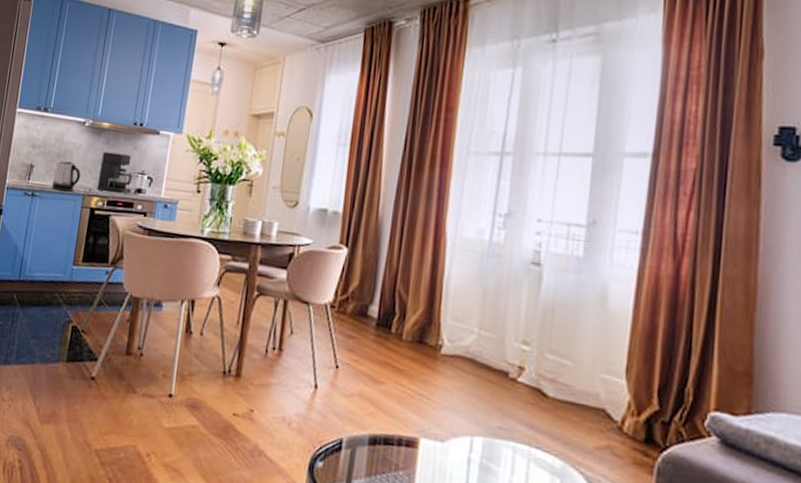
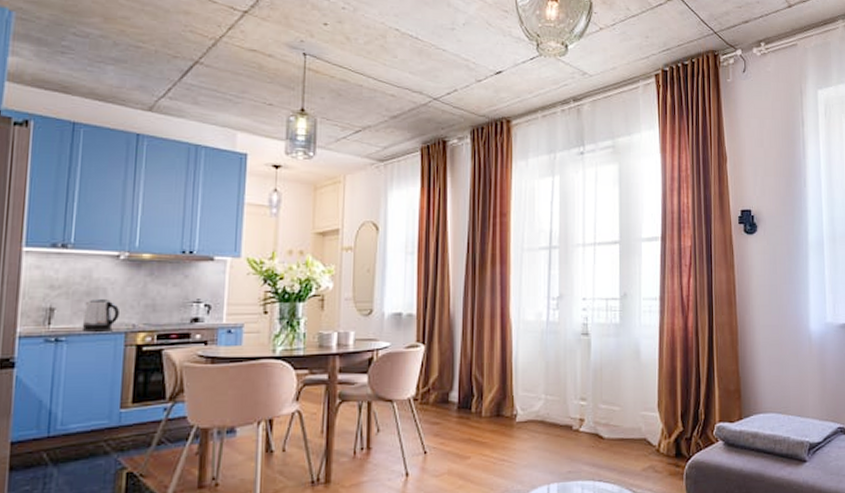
coffee maker: present [96,151,132,194] -> none [142,284,186,326]

